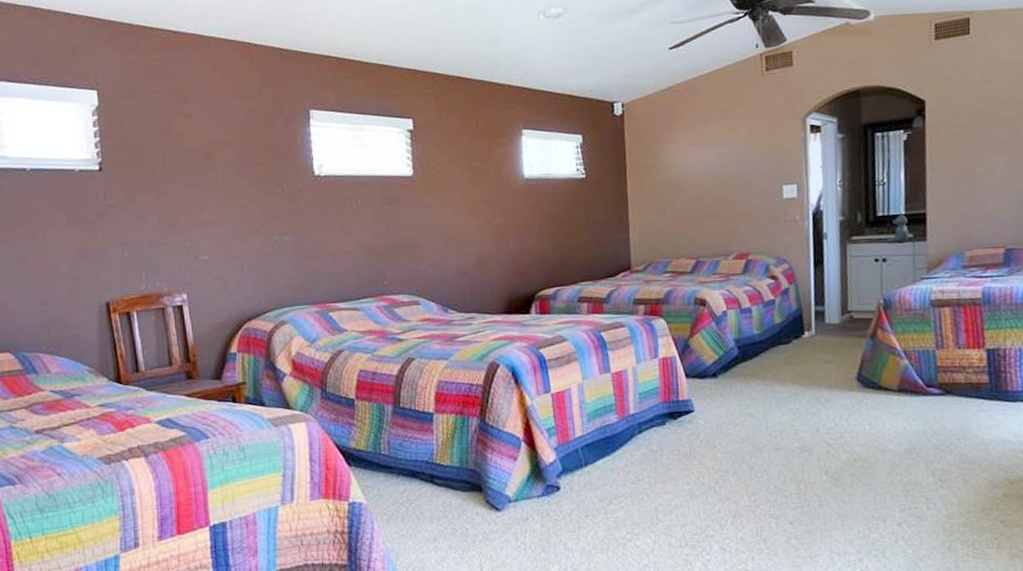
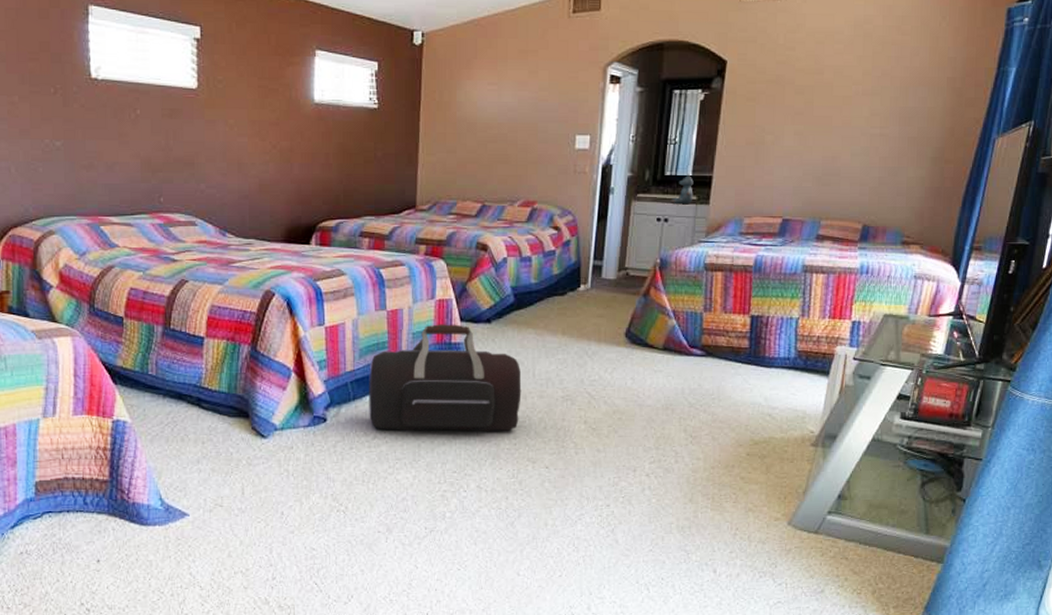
duffel bag: none [598,381,757,494] -> present [369,324,522,432]

